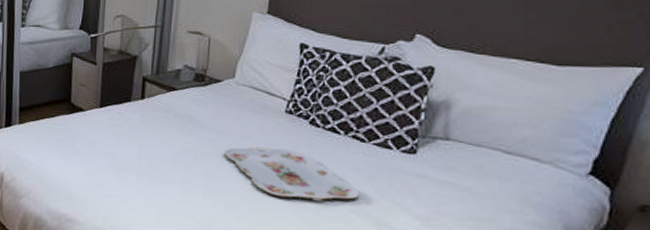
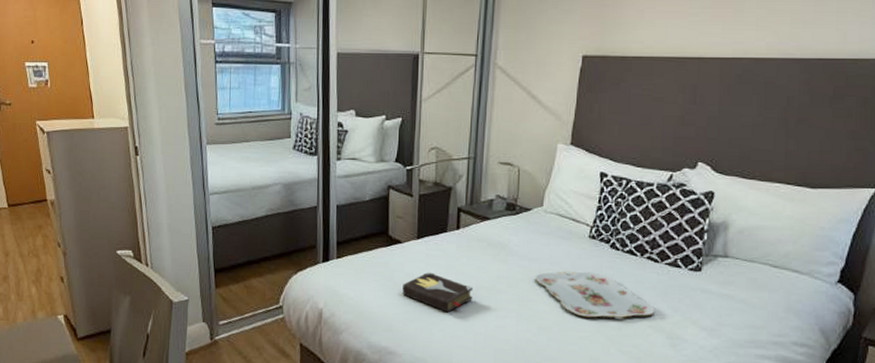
hardback book: none [83,140,157,184] -> present [402,271,473,313]

